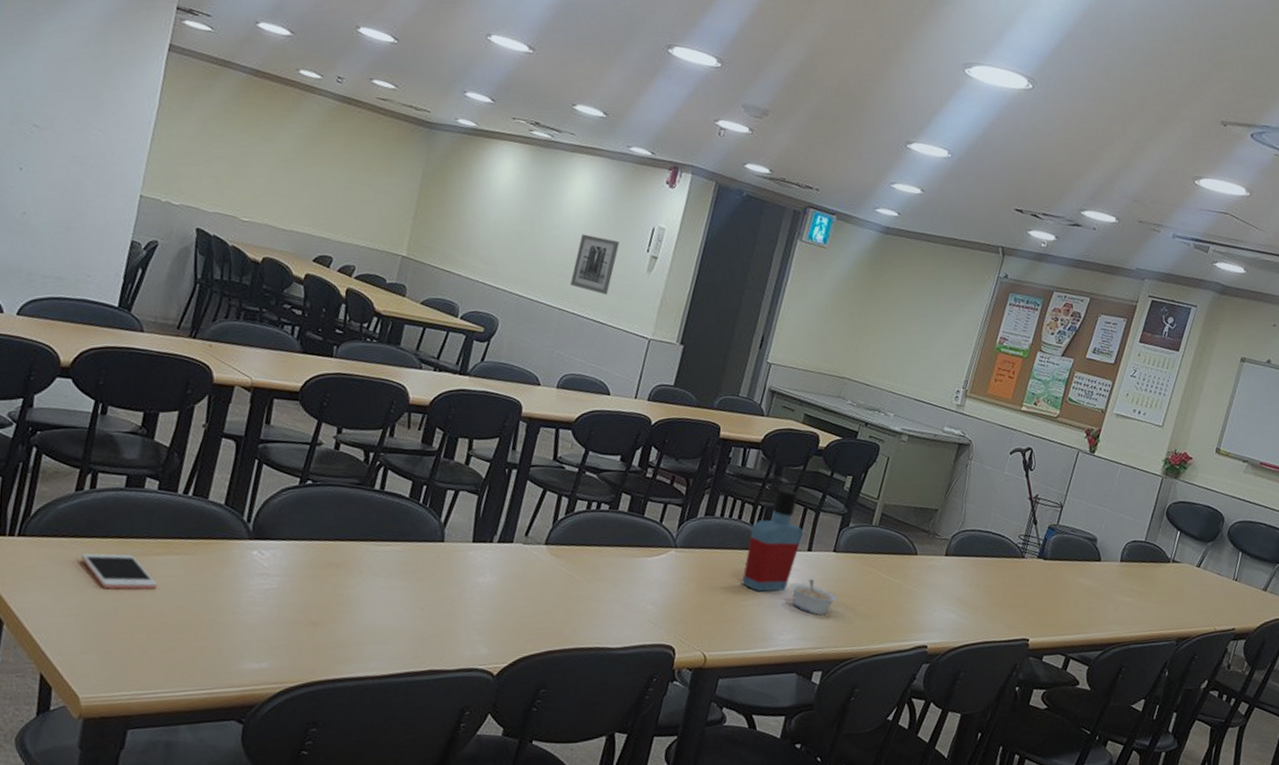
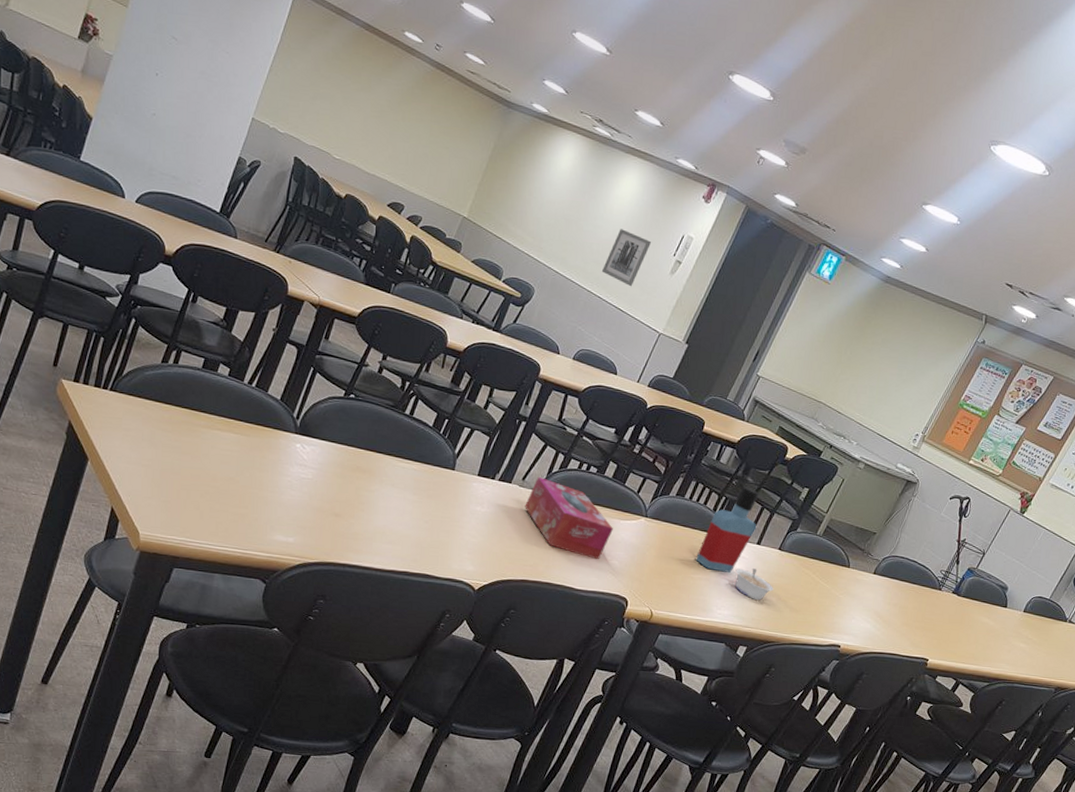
cell phone: present [81,553,158,590] -> none [158,416,215,458]
tissue box: none [533,527,641,609] -> present [525,476,613,560]

